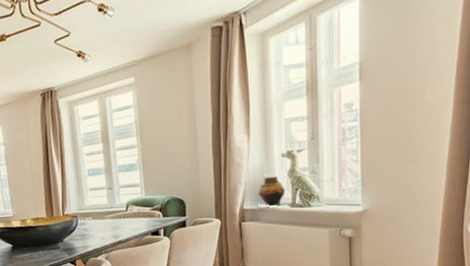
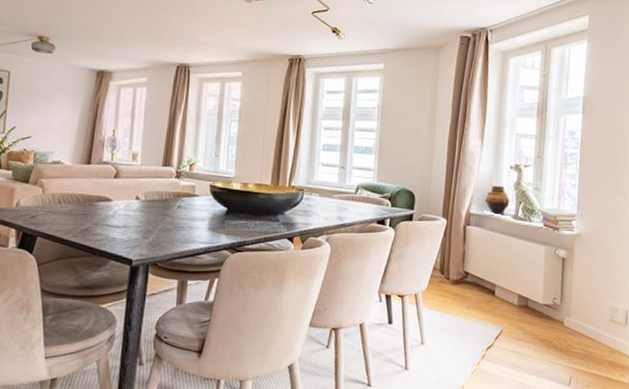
books: none [316,187,361,212] -> present [537,207,577,232]

